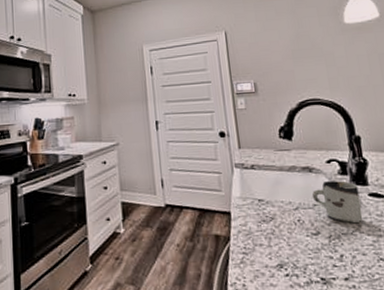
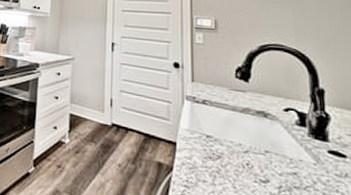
cup: present [311,180,363,224] -> none [264,129,319,179]

